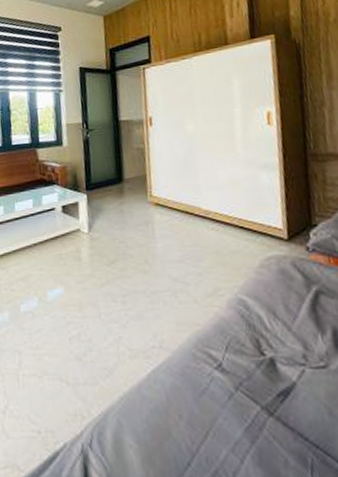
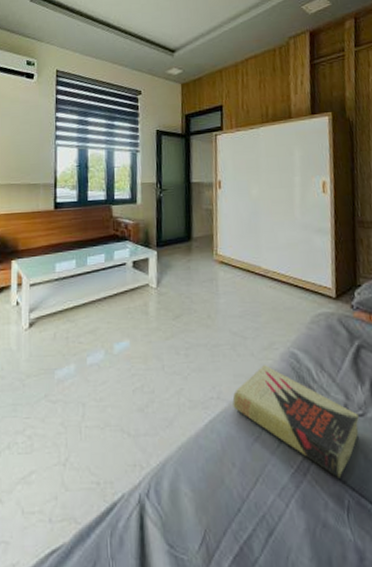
book: none [176,313,321,435] -> present [232,365,359,478]

